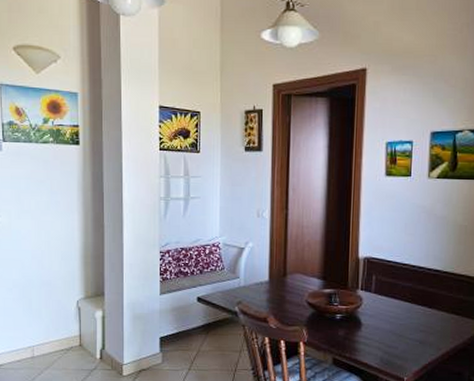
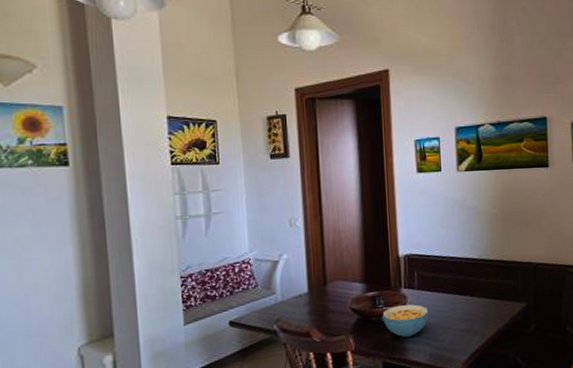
cereal bowl: none [337,305,384,339] -> present [382,304,429,338]

